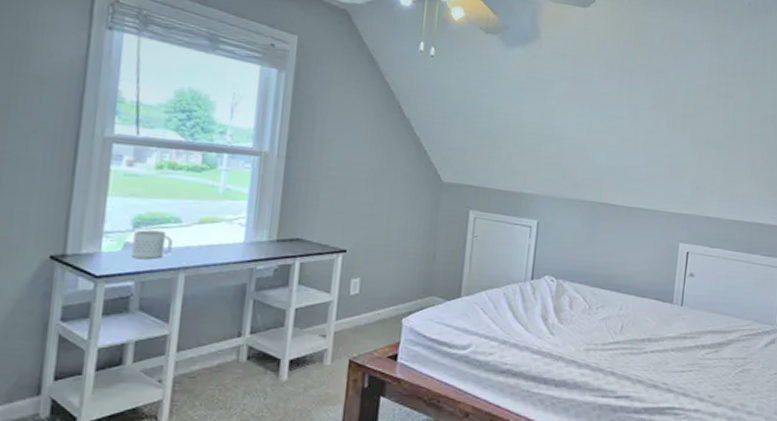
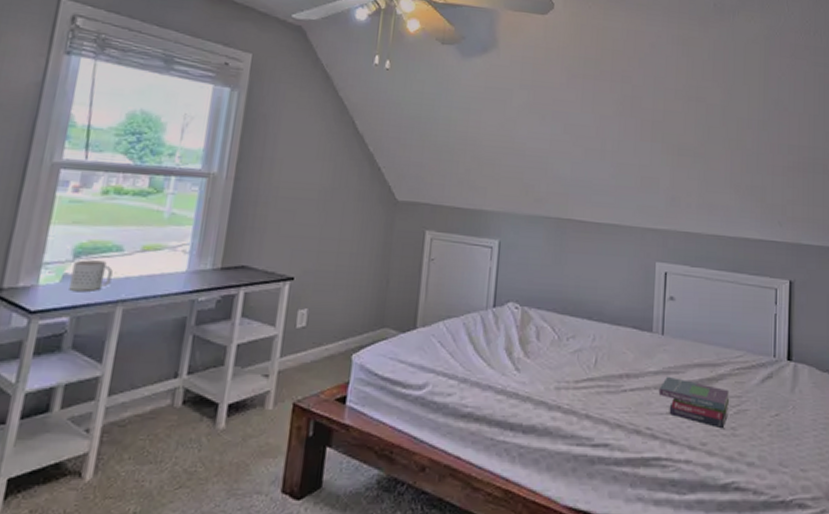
books: none [675,340,737,384] -> present [658,376,730,428]

